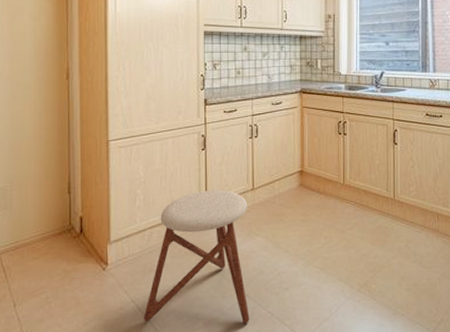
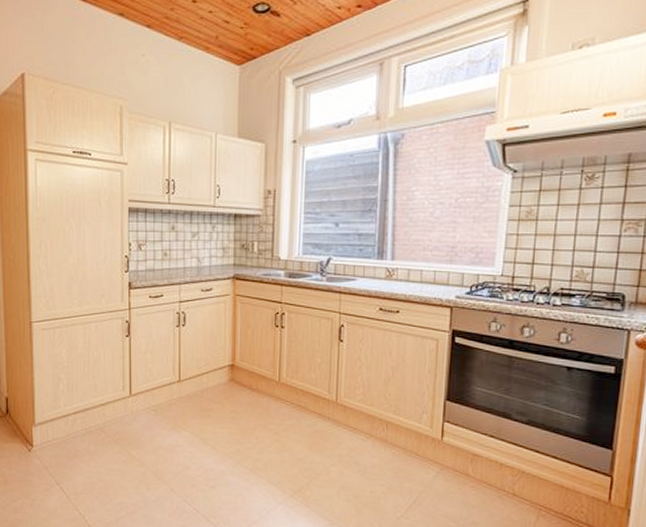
stool: present [144,189,250,323] -> none [69,379,174,517]

